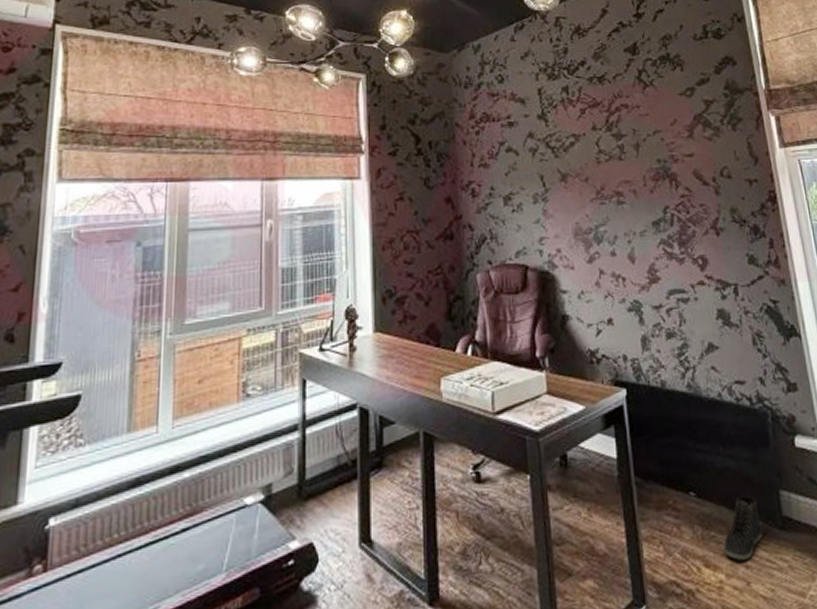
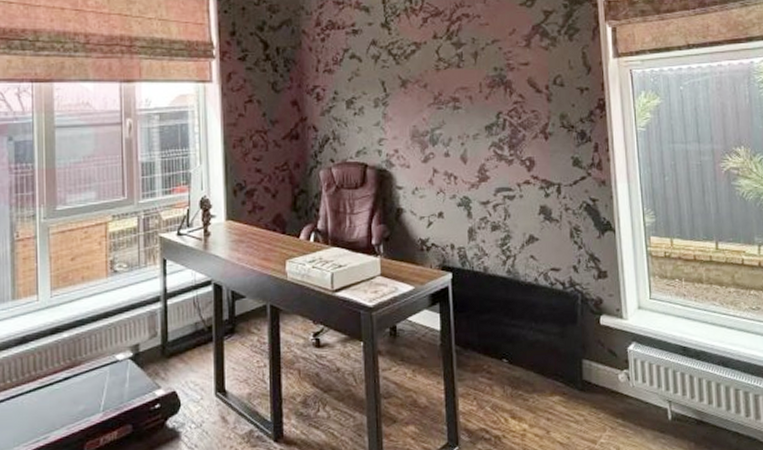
sneaker: present [723,495,764,560] -> none [529,363,565,414]

